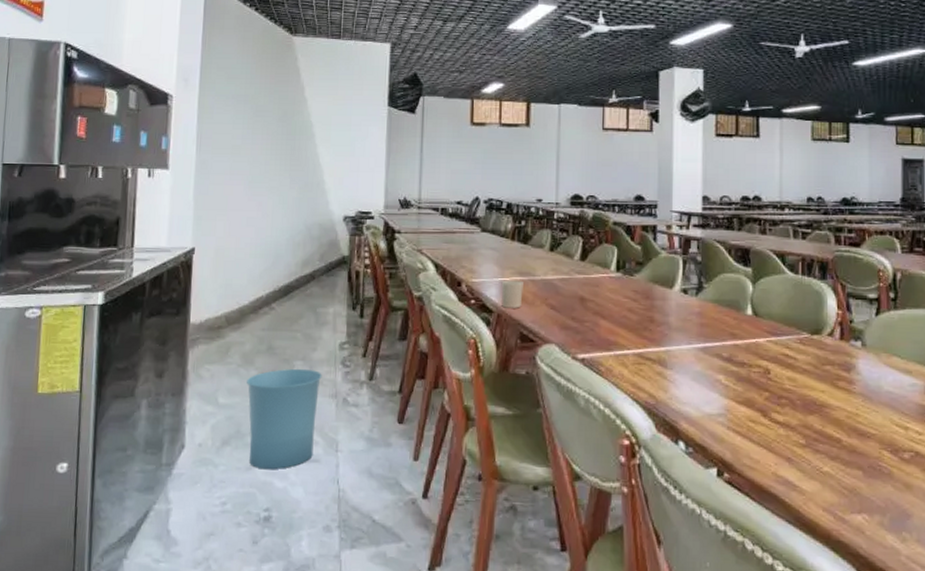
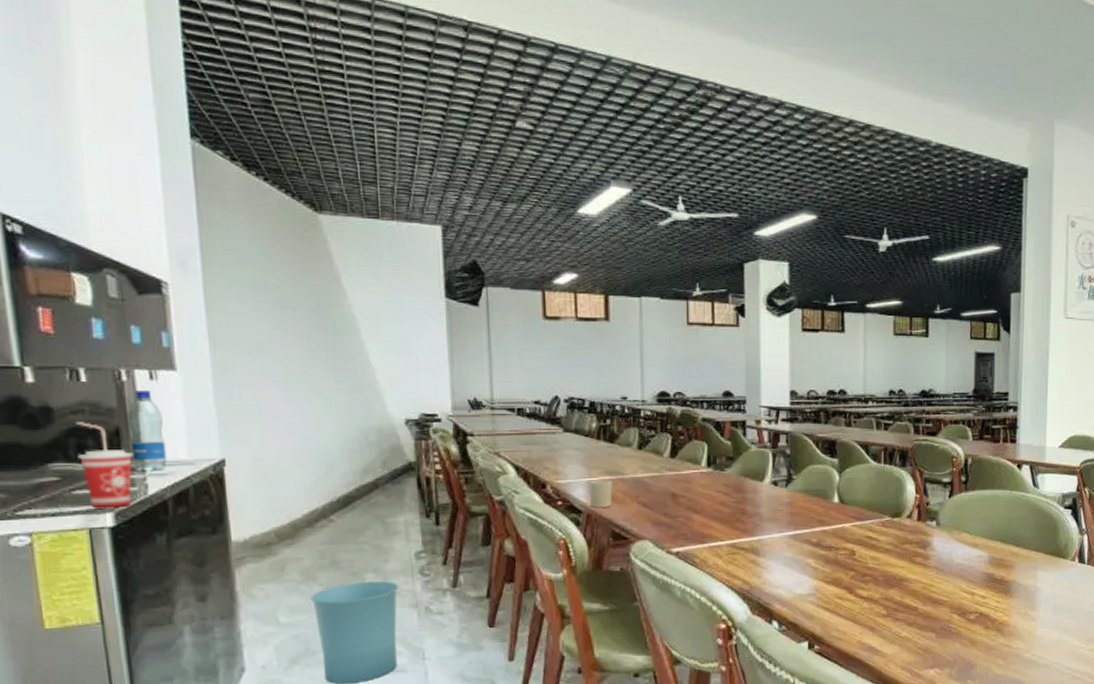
beverage cup: none [86,212,127,288] -> present [76,422,134,509]
bottle: none [124,186,153,258] -> present [127,391,168,473]

